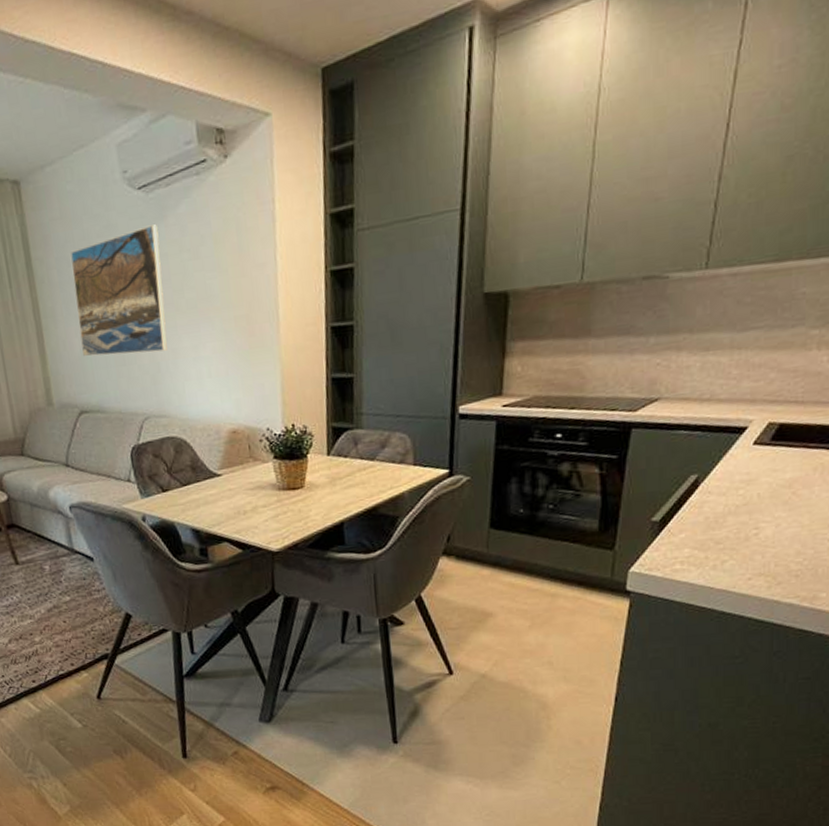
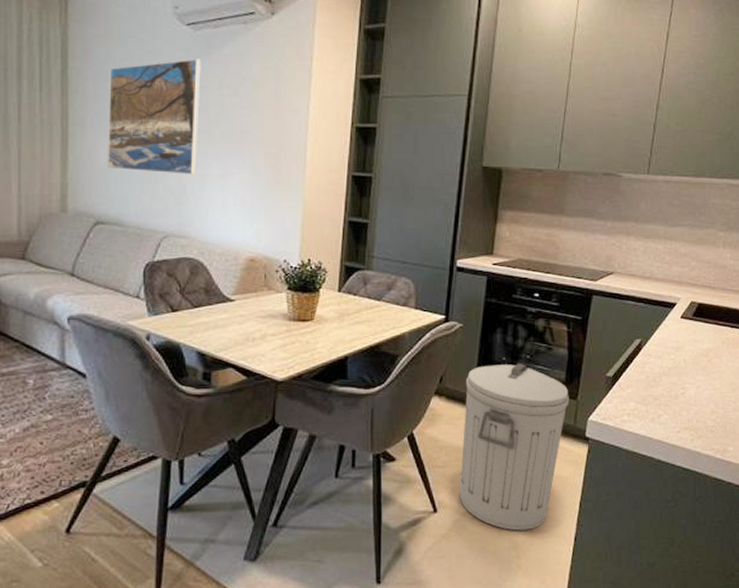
trash can: none [476,514,604,692] -> present [459,363,569,531]

